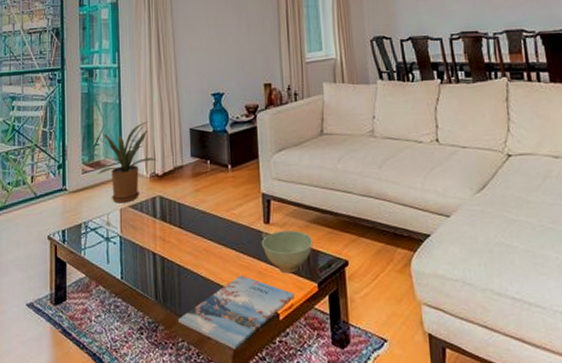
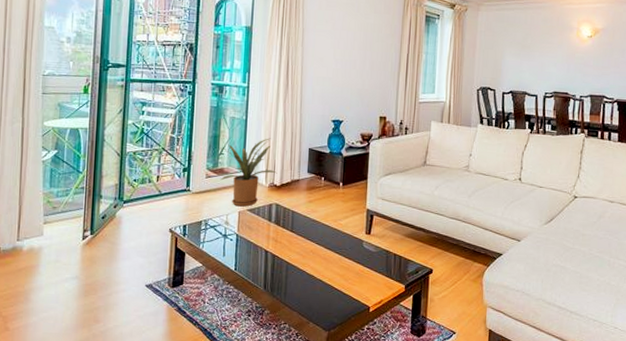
magazine: present [177,275,295,350] -> none [282,274,385,333]
bowl: present [261,230,313,274] -> none [361,241,406,276]

